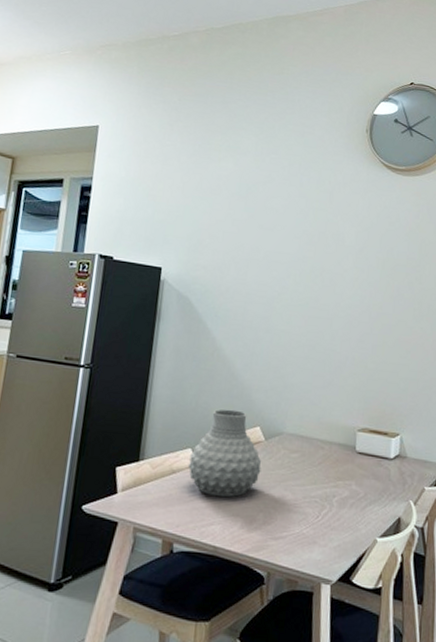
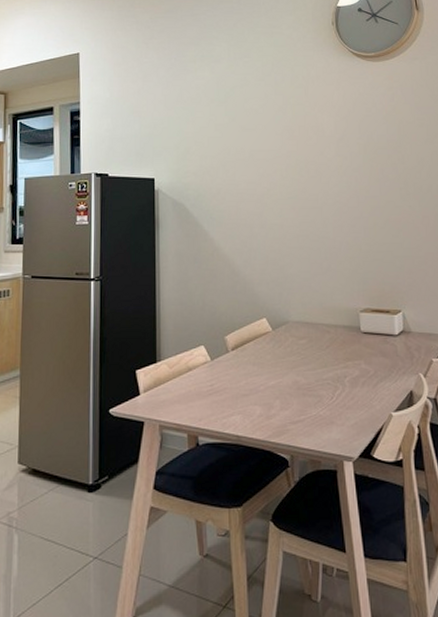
vase: present [188,409,262,498] -> none [202,304,272,389]

